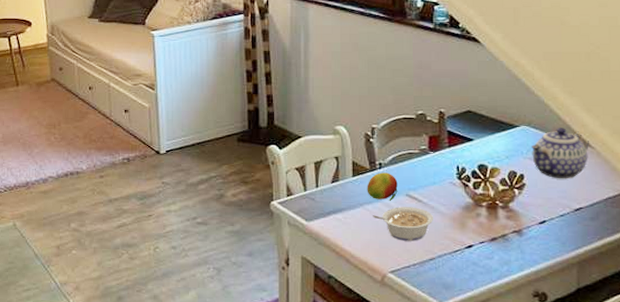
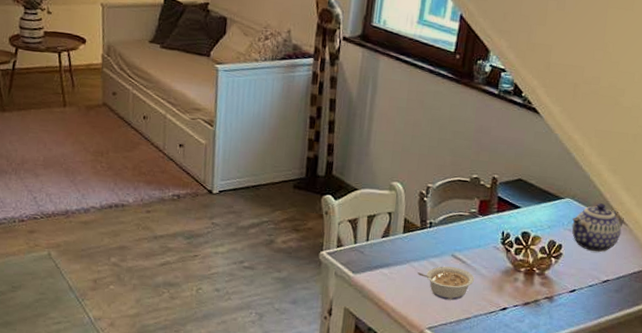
fruit: present [367,172,398,201] -> none [415,231,445,260]

